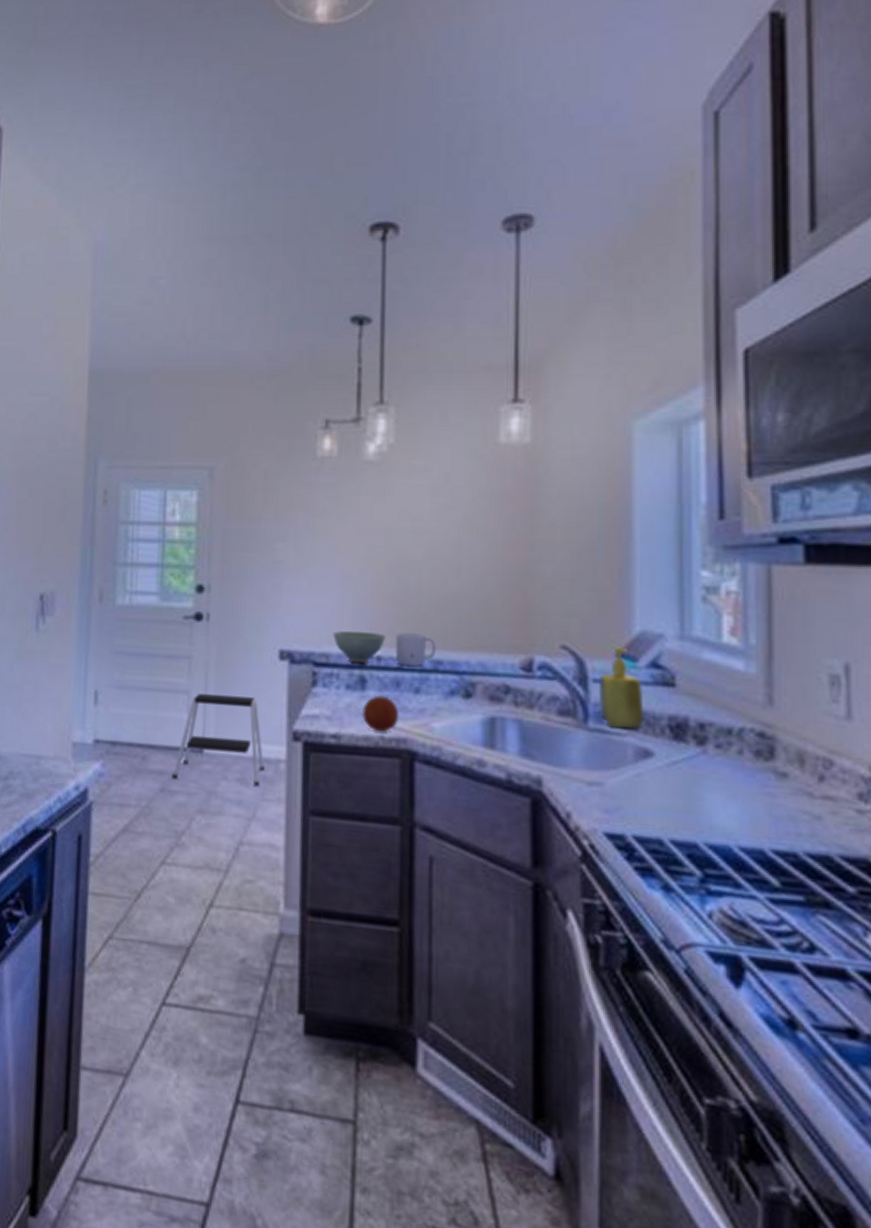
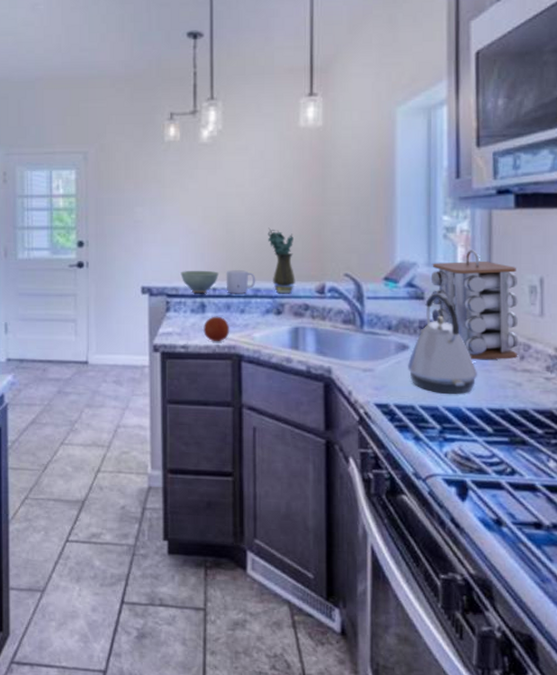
step stool: present [172,694,265,787] -> none [66,321,134,386]
vase: none [453,577,492,670] -> present [267,227,296,294]
soap dispenser: present [598,645,644,729] -> none [370,272,403,331]
kettle: none [653,679,755,827] -> present [408,294,477,395]
spice rack: none [684,619,815,780] -> present [430,250,519,360]

